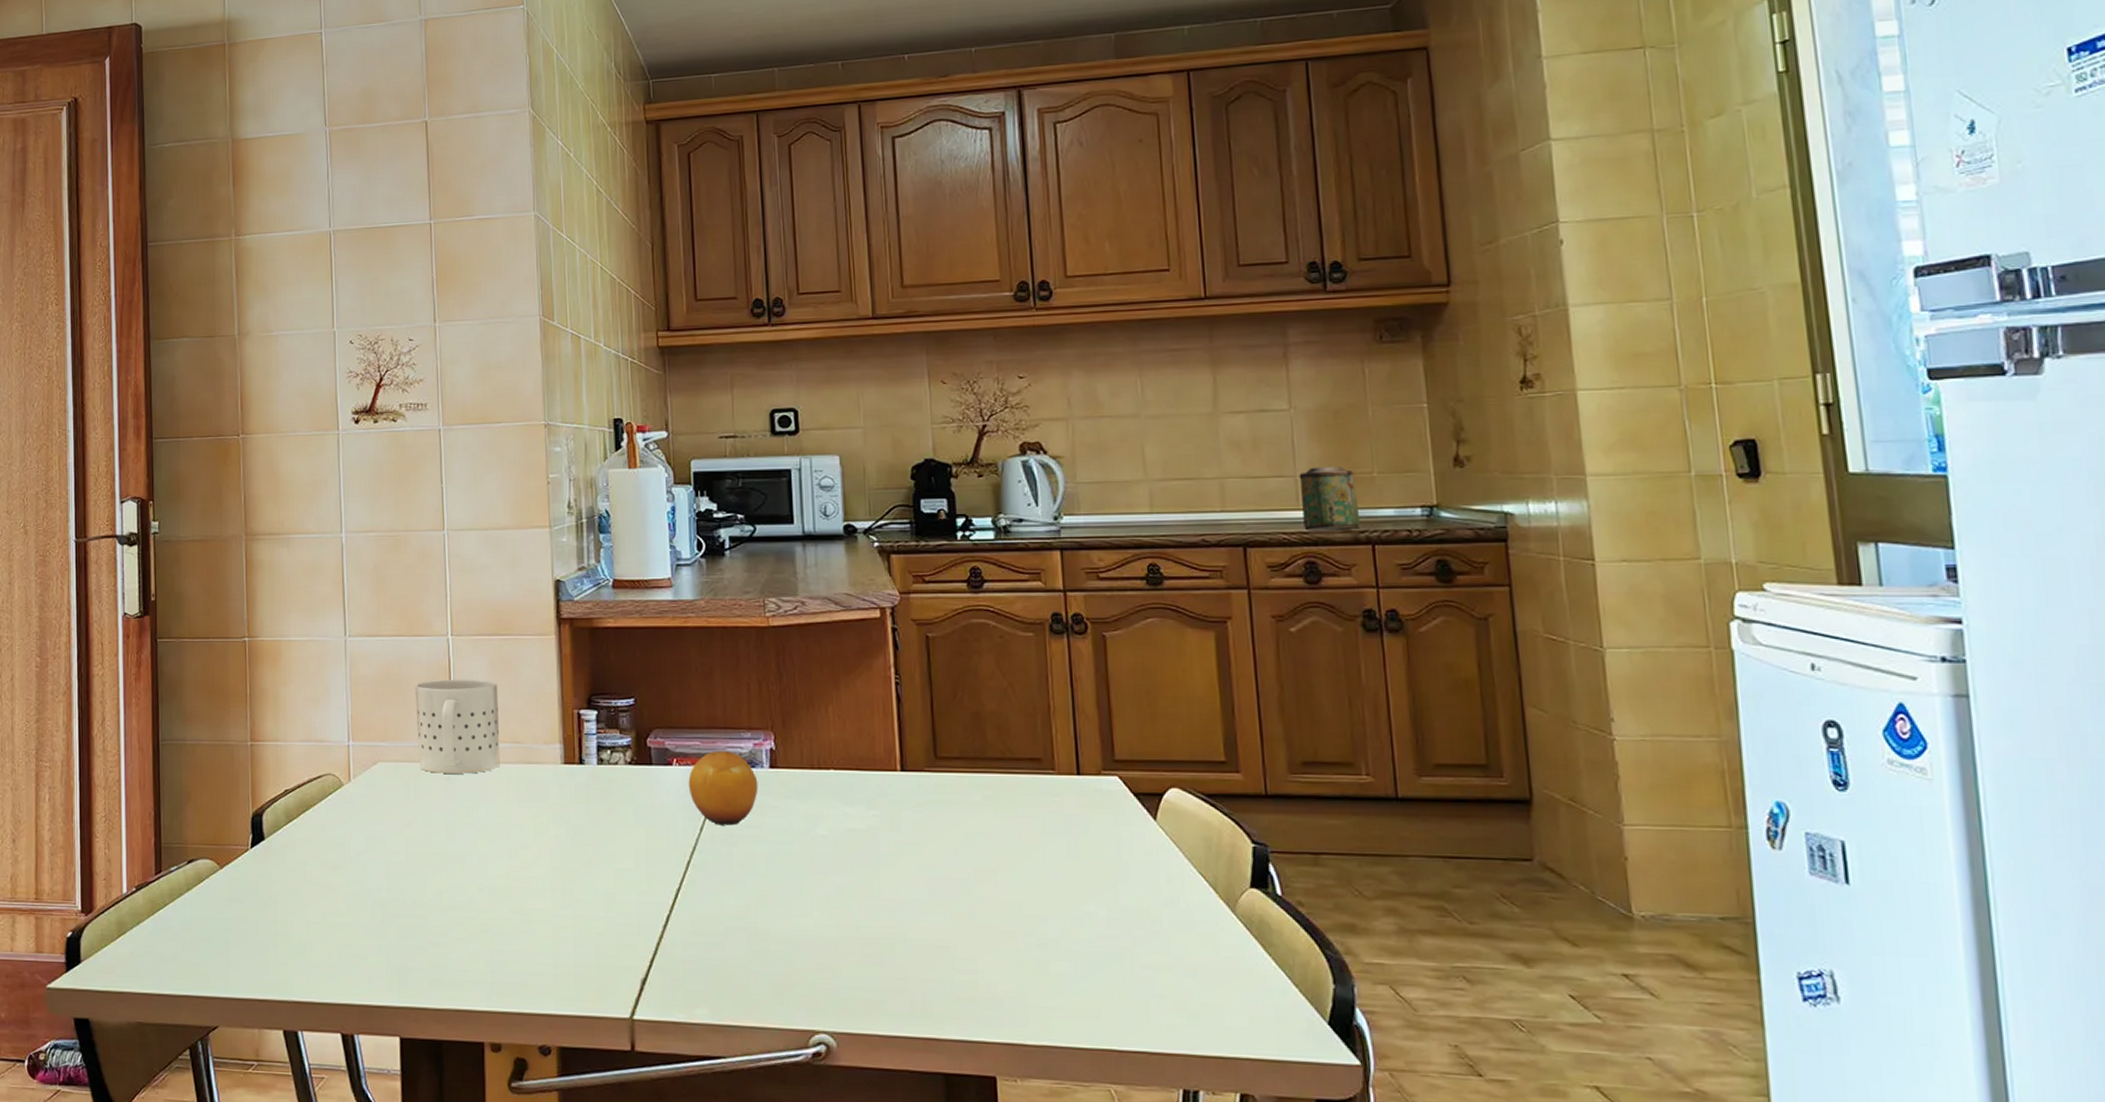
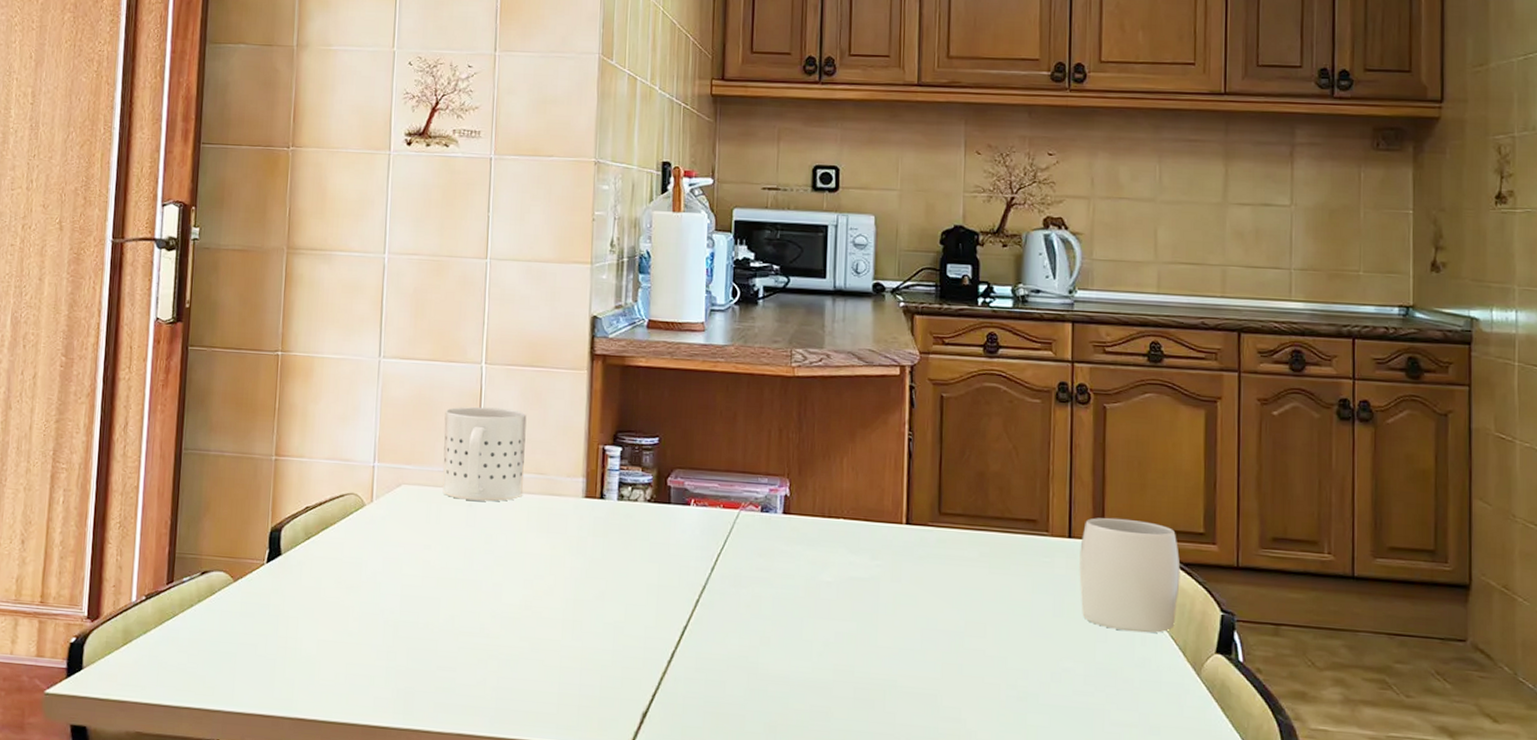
fruit: present [688,750,758,826] -> none [703,493,771,568]
mug: none [1090,751,1204,870] -> present [1079,517,1181,633]
canister: present [1299,465,1361,531] -> none [1293,261,1345,323]

